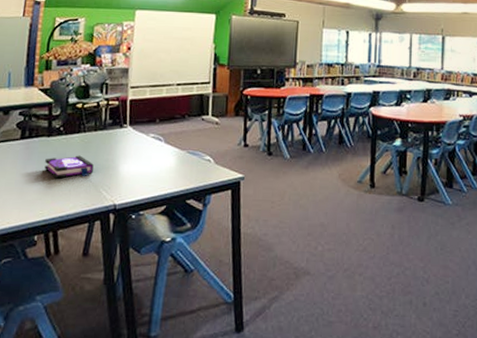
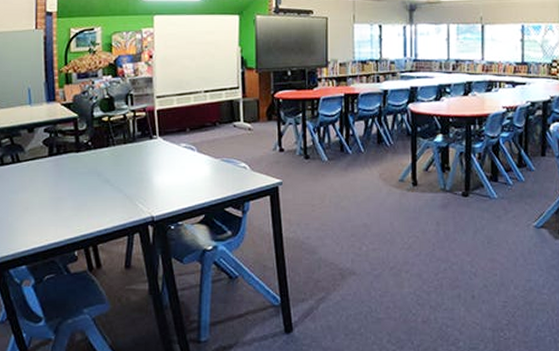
board game: present [44,155,94,179] -> none [77,169,127,194]

